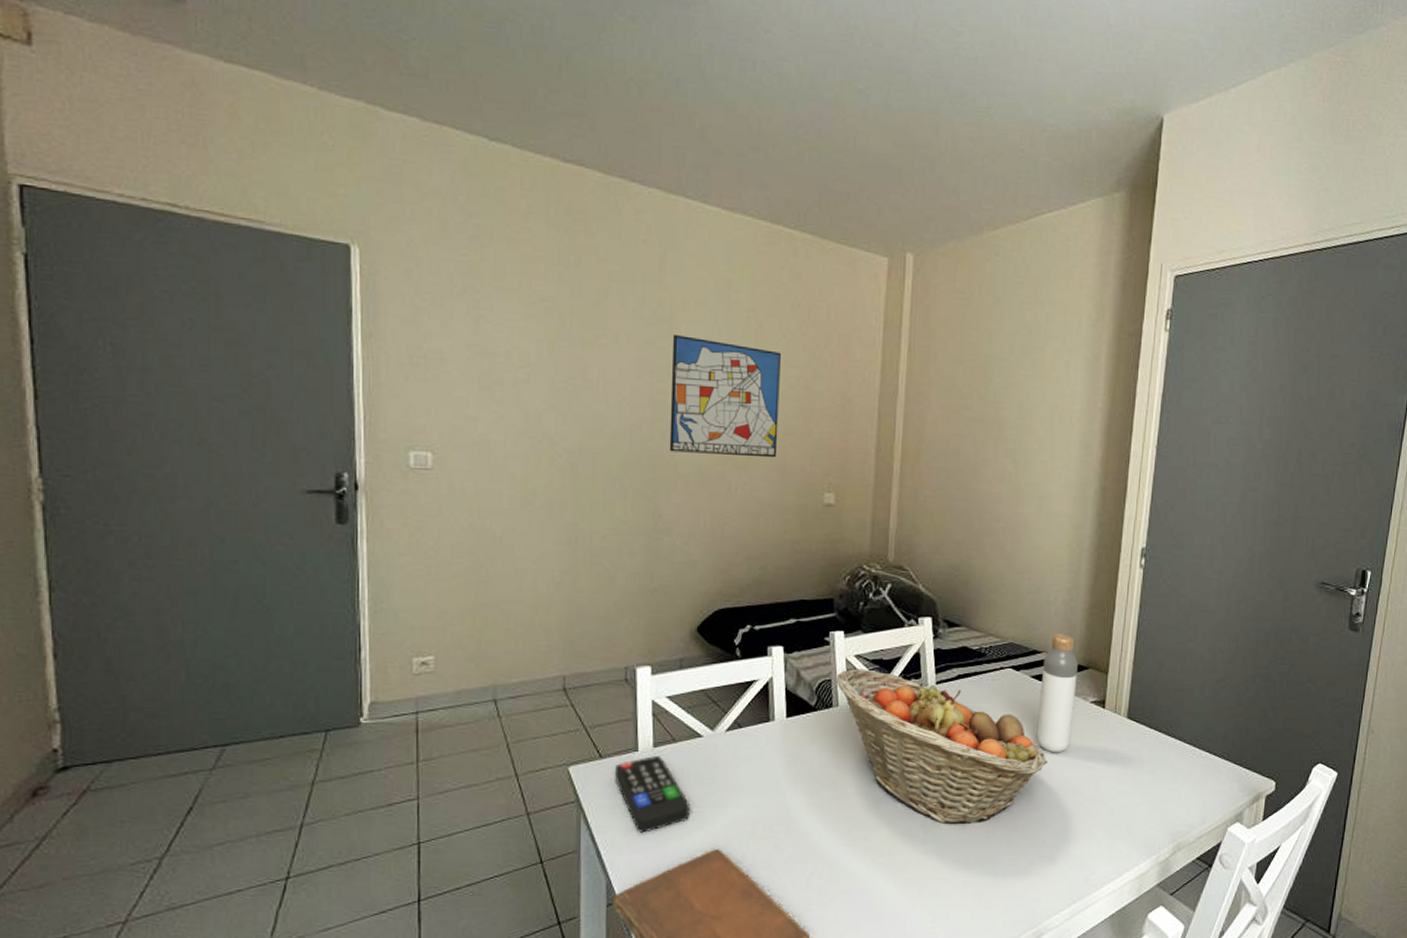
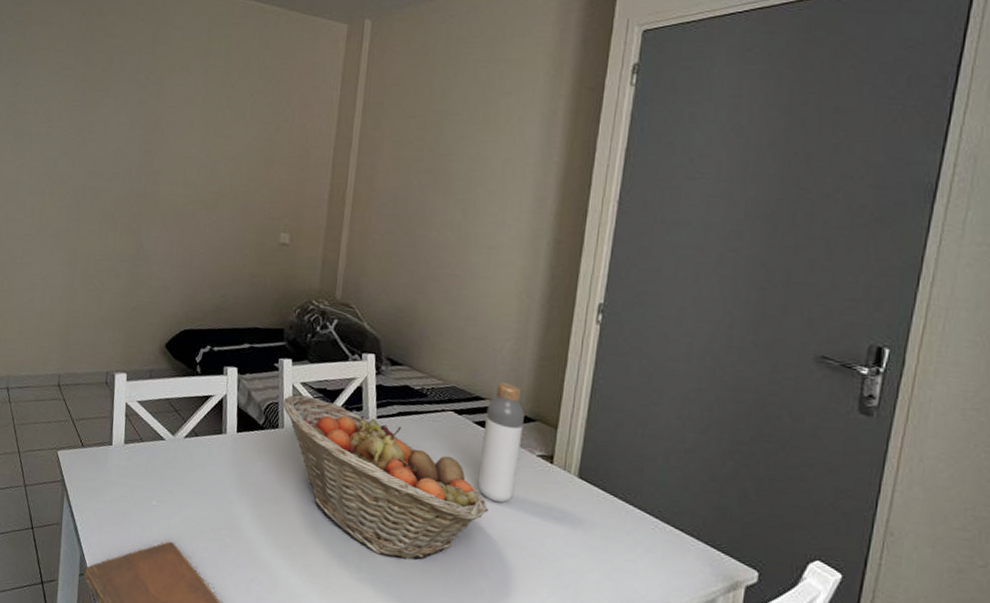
remote control: present [614,755,689,833] -> none [92,450,151,517]
wall art: present [669,333,781,458] -> none [152,94,249,201]

